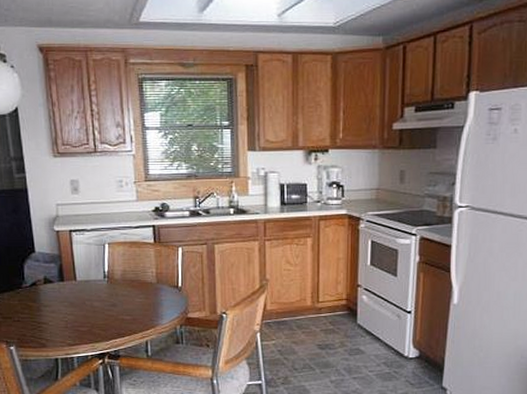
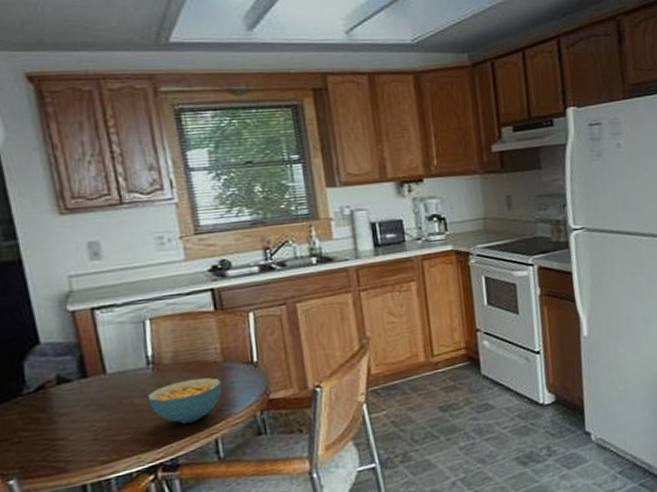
cereal bowl: none [103,293,155,326] -> present [148,377,223,424]

